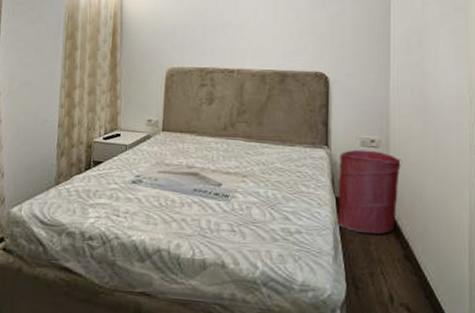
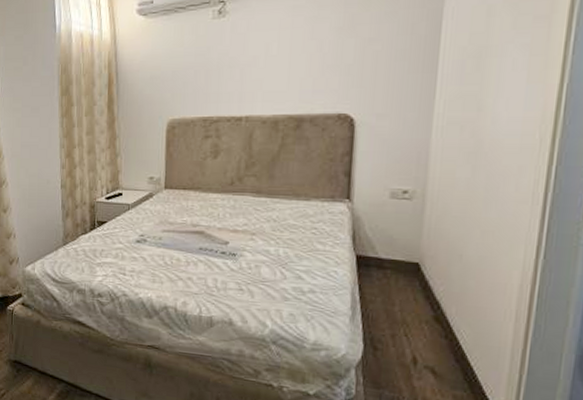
laundry hamper: present [337,149,401,235] -> none [356,202,439,295]

